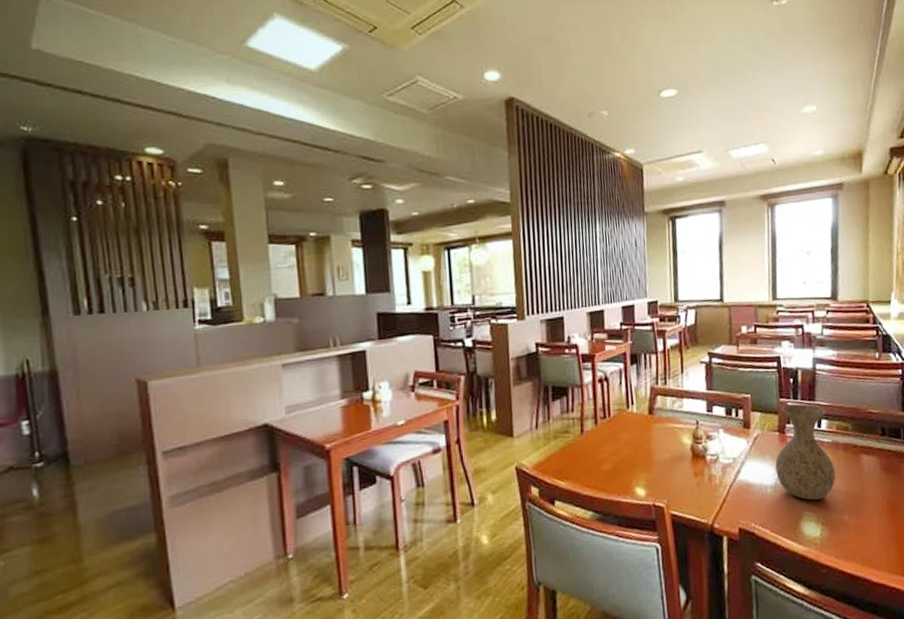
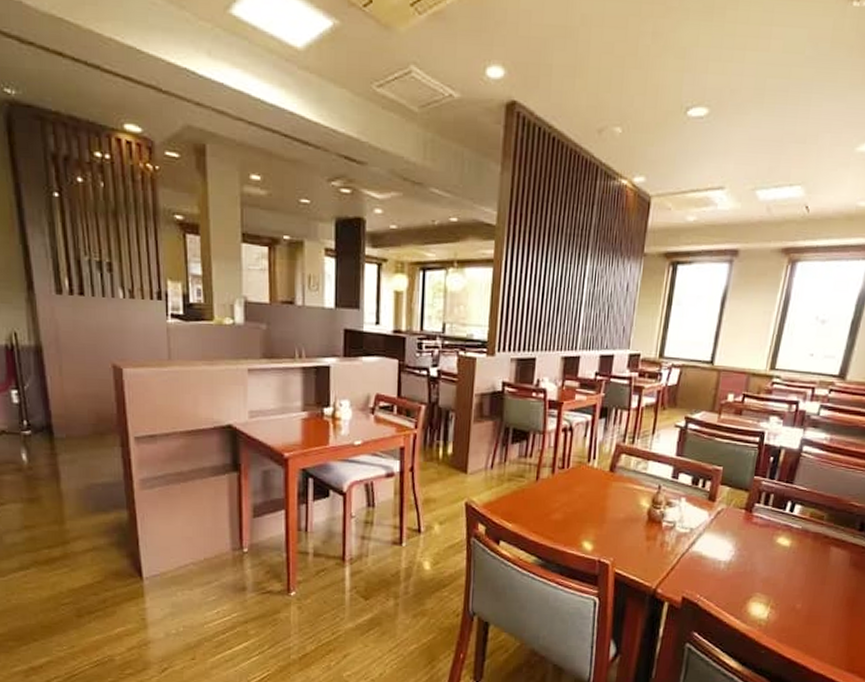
vase: present [775,404,836,501] -> none [733,483,803,583]

